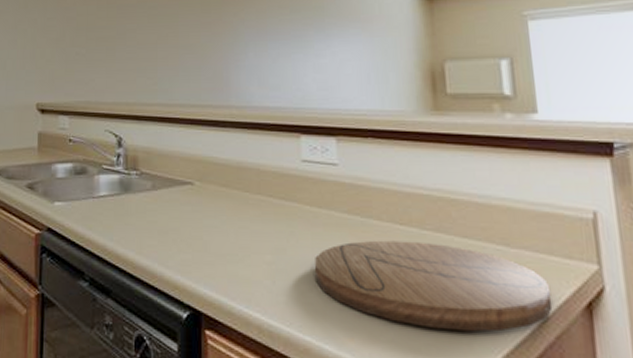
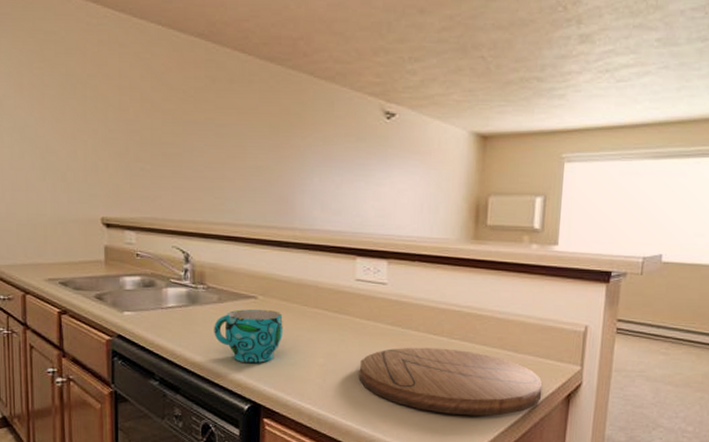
cup: none [148,197,223,260] -> present [214,309,283,363]

